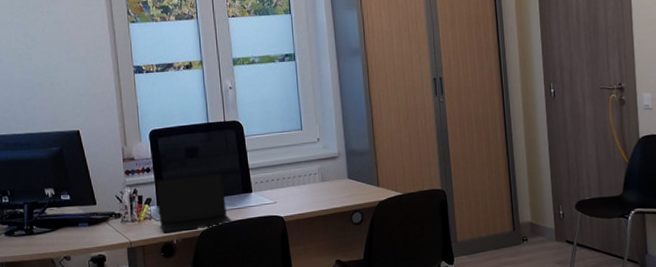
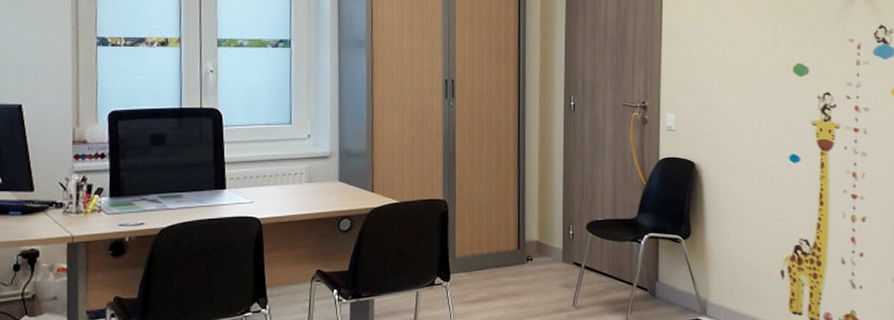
laptop: present [155,173,232,233] -> none [110,165,198,229]

